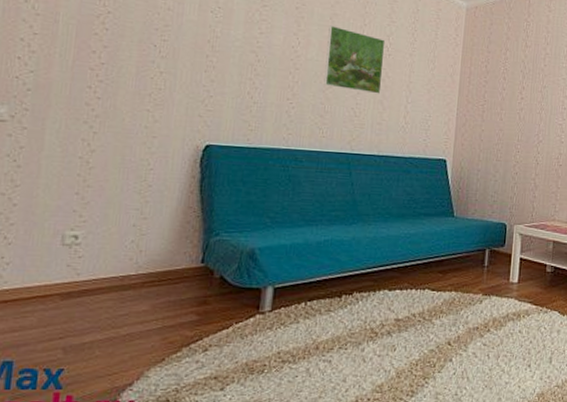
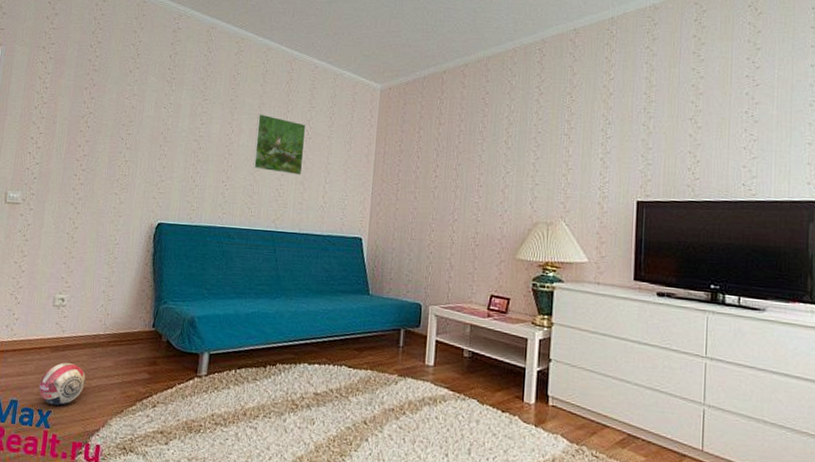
ball: none [44,311,113,361] -> present [39,362,86,406]

